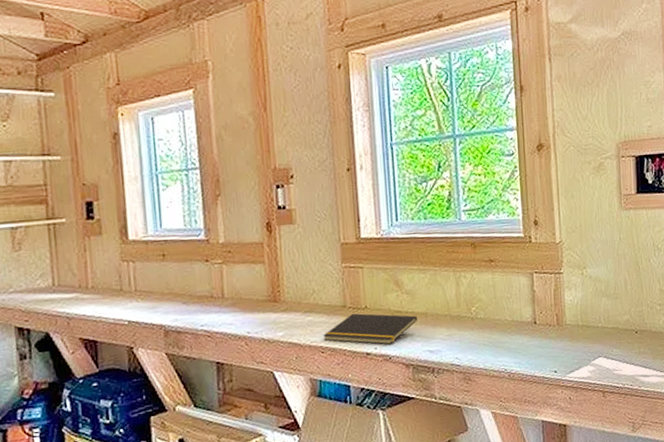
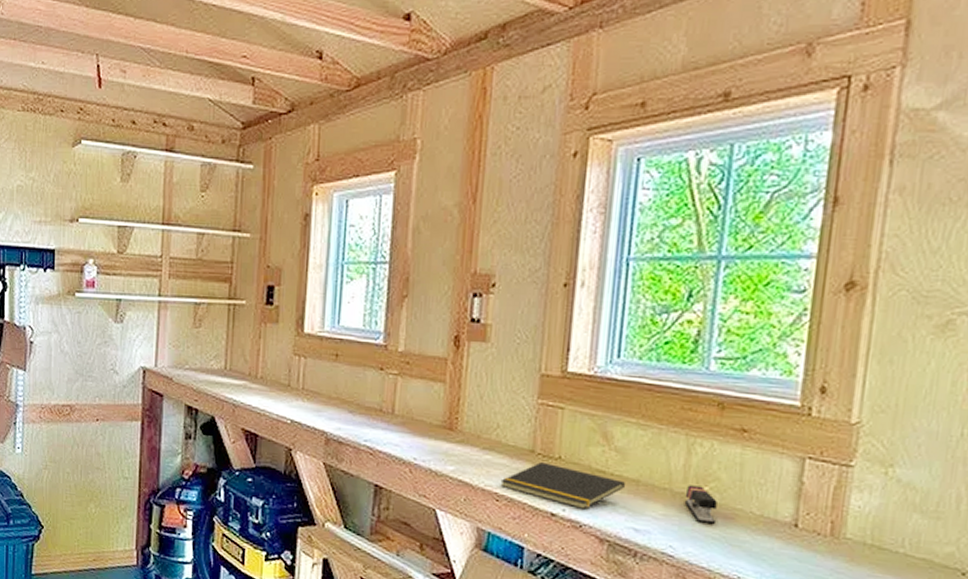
stapler: none [460,308,485,336] -> present [684,485,717,525]

